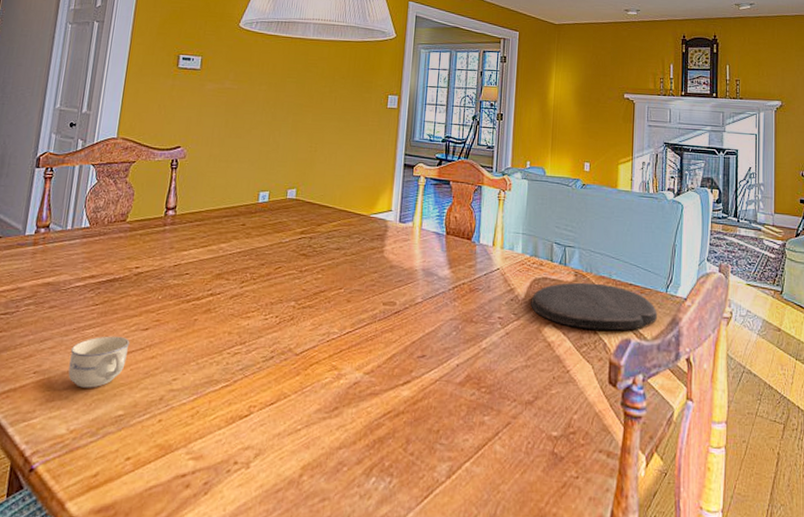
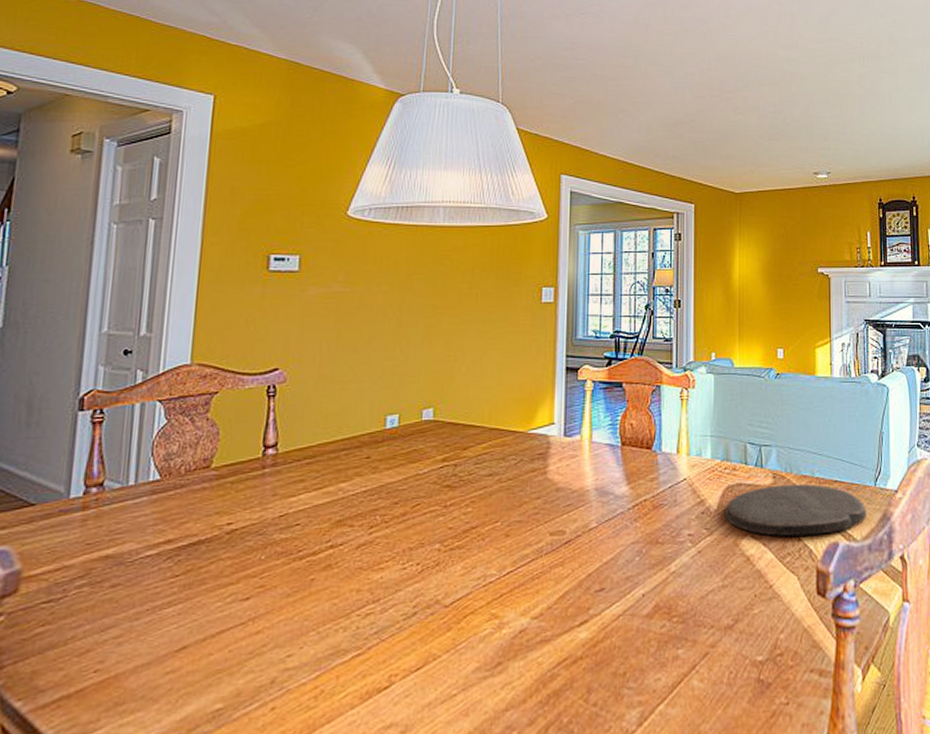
cup: present [68,336,130,388] -> none [143,611,226,682]

